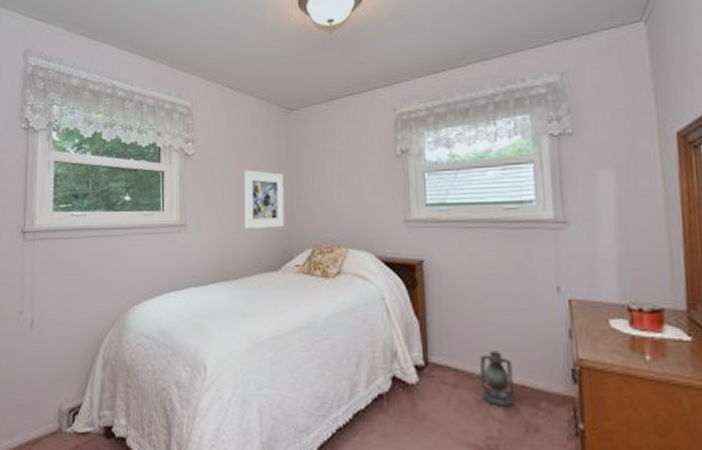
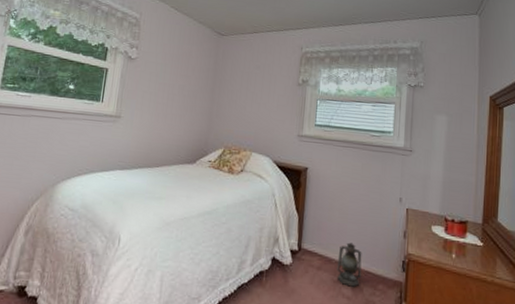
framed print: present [244,170,285,229] -> none [170,78,209,129]

